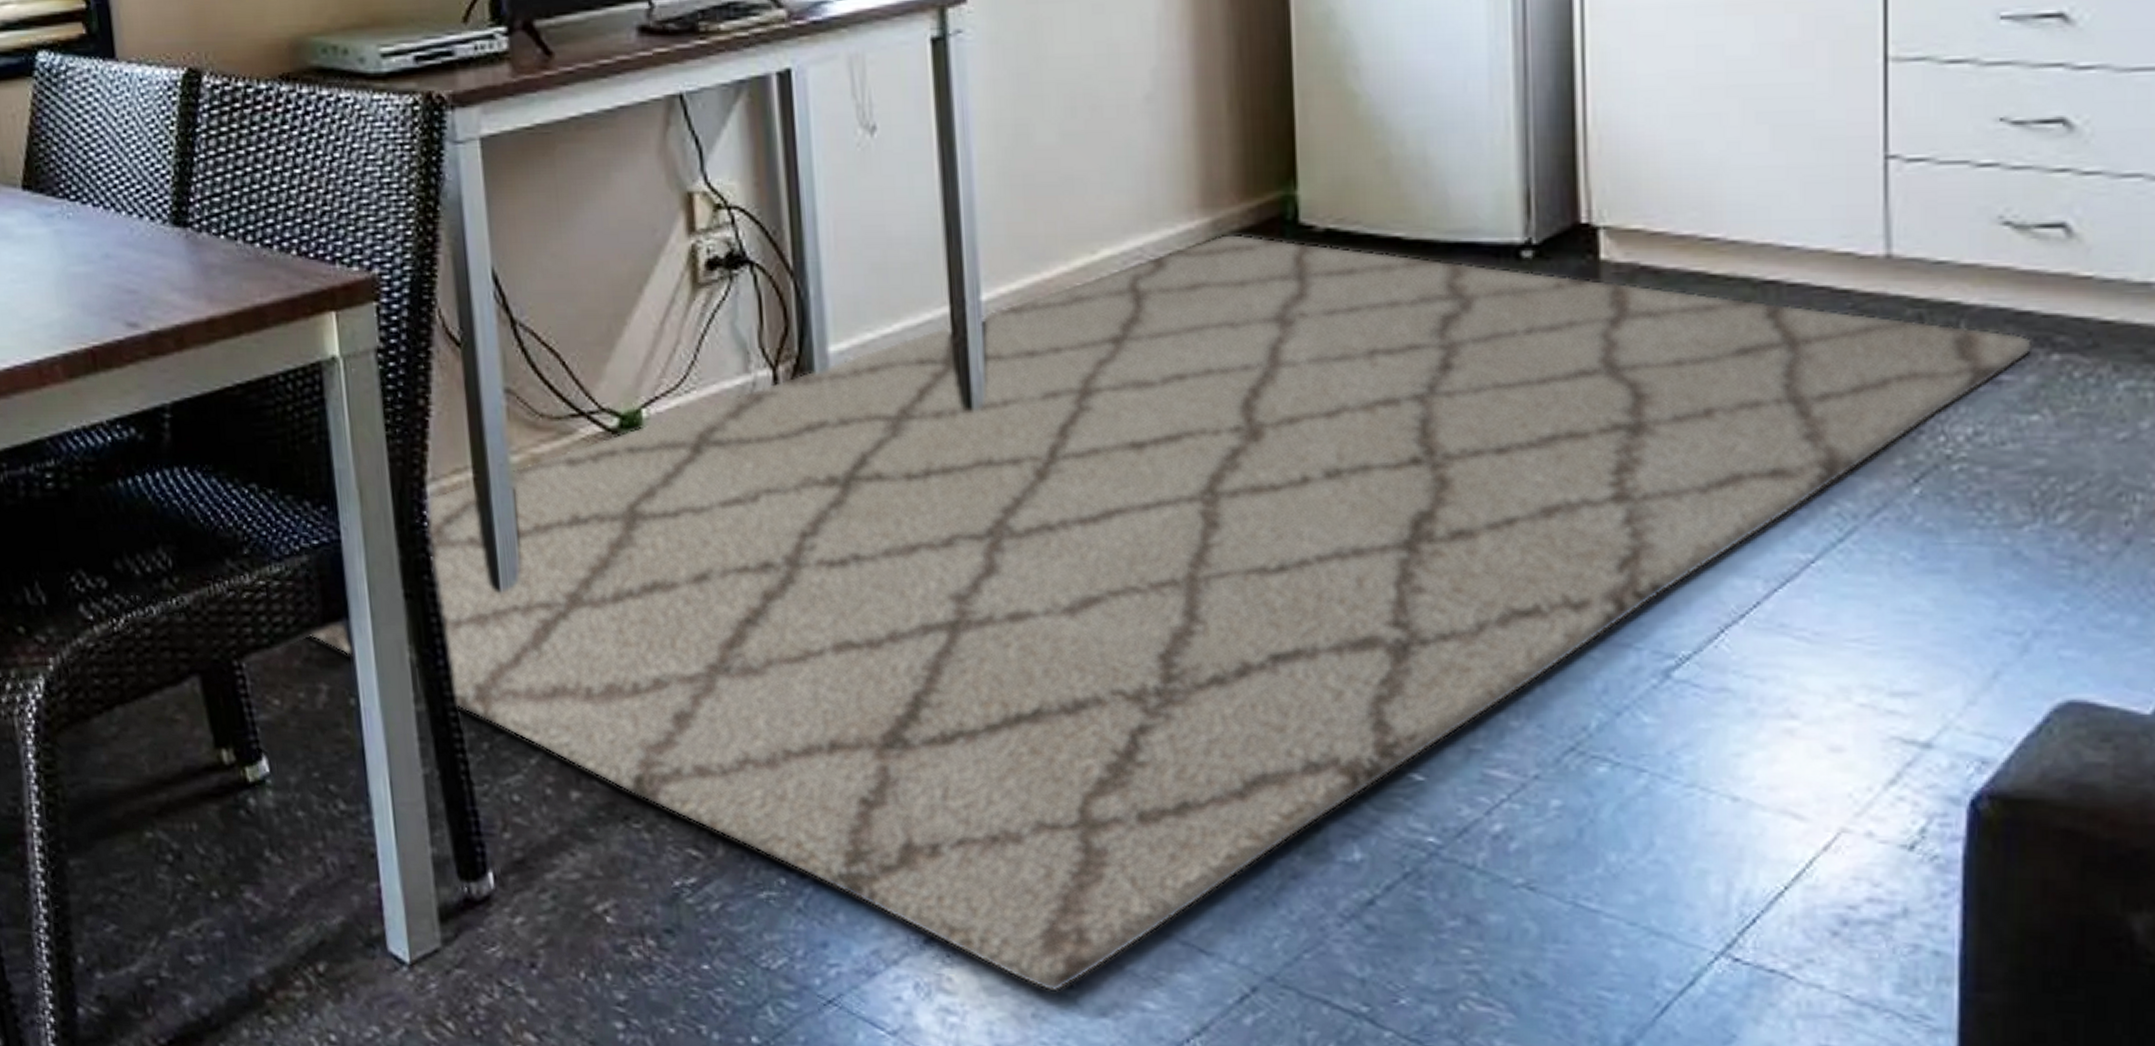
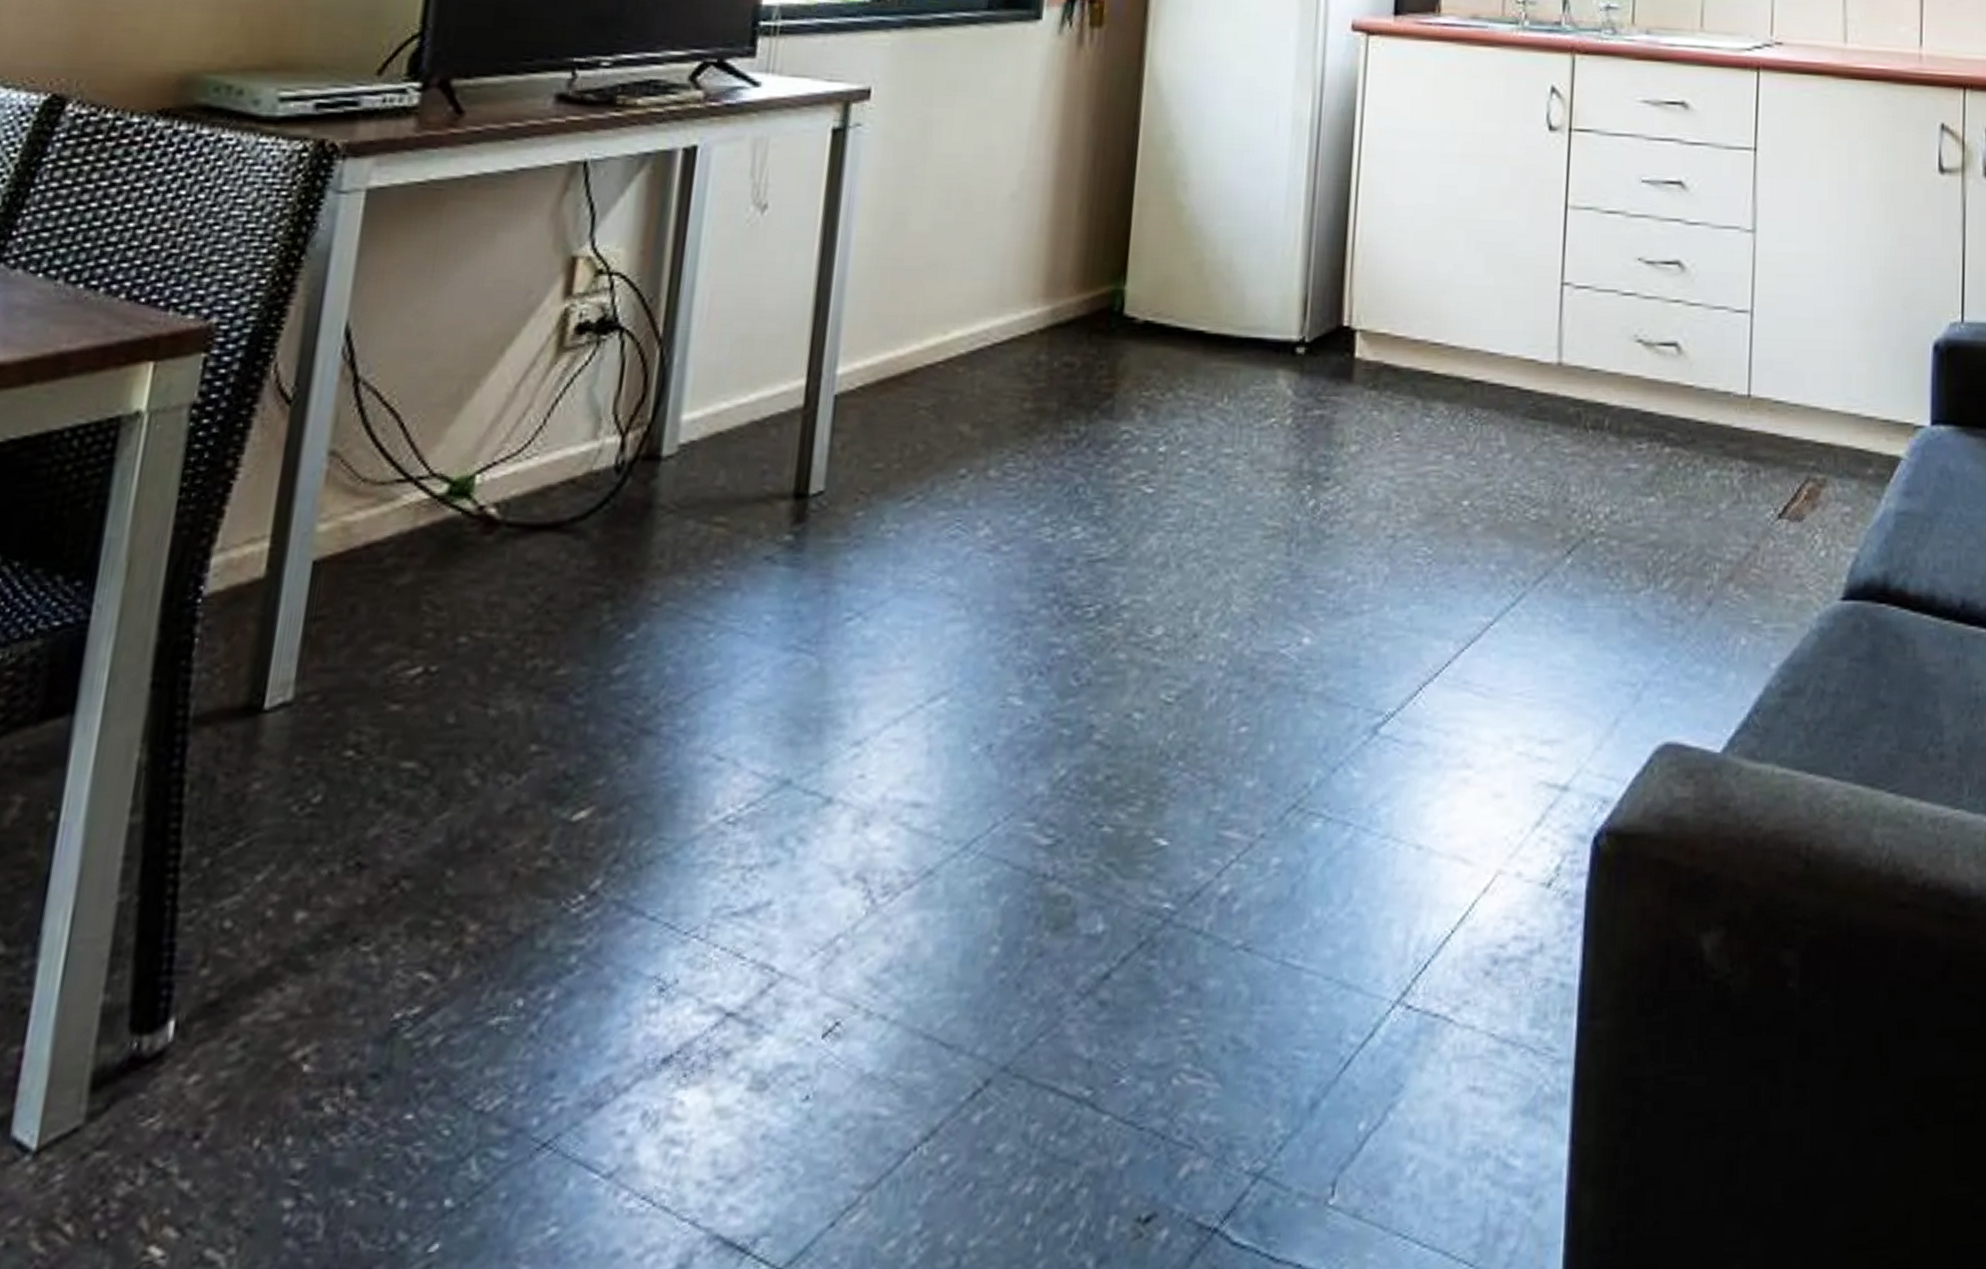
rug: present [310,233,2033,992] -> none [19,321,1653,1106]

